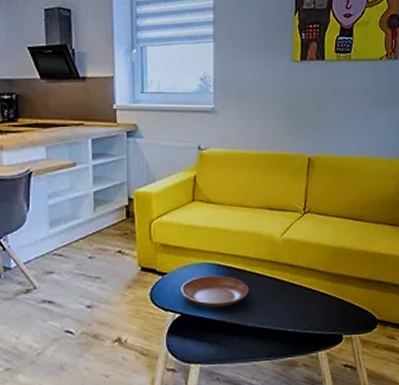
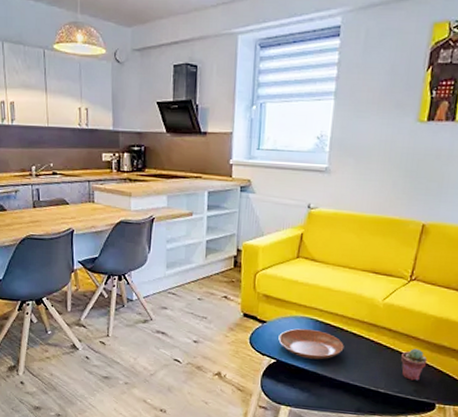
potted succulent: none [305,281,330,315] -> present [401,348,428,381]

